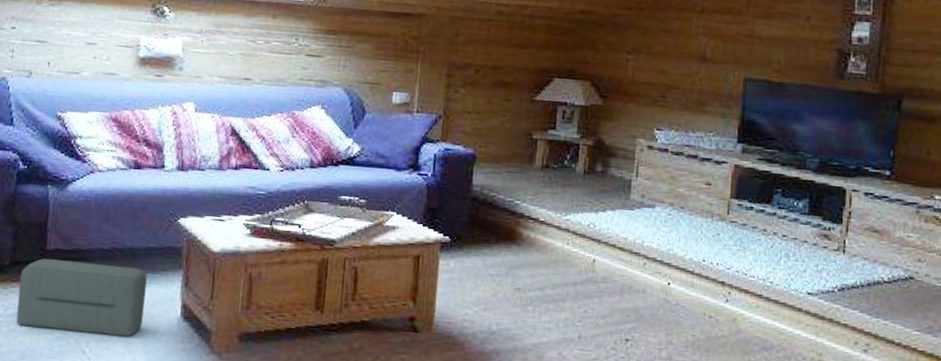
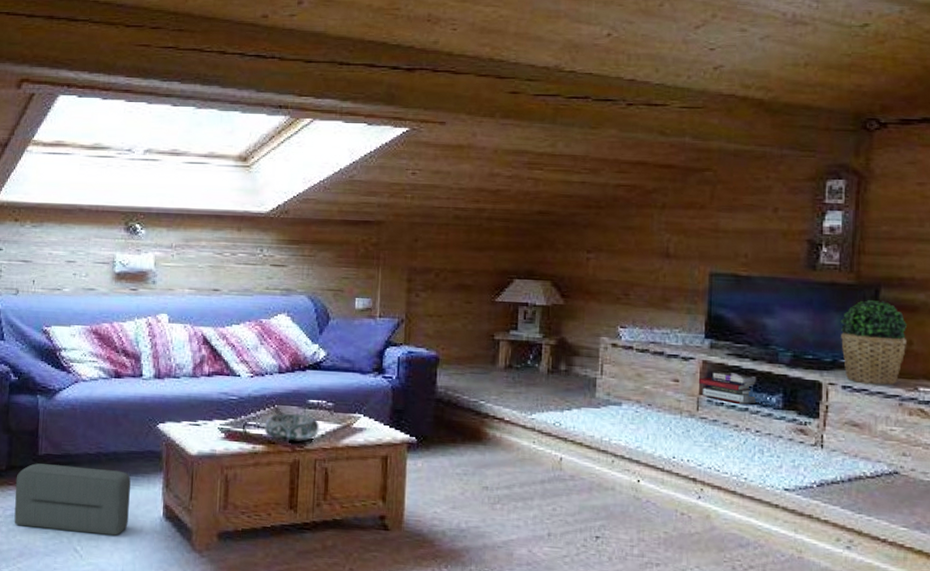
decorative bowl: none [292,210,351,240] -> present [264,413,320,442]
books: none [729,176,786,209] -> present [698,371,757,404]
potted plant: none [865,109,927,193] -> present [841,299,908,385]

